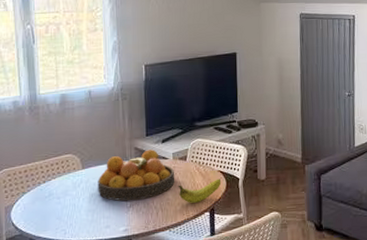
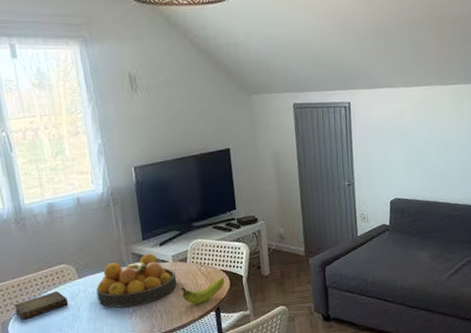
book: none [19,180,70,206] -> present [14,291,69,320]

